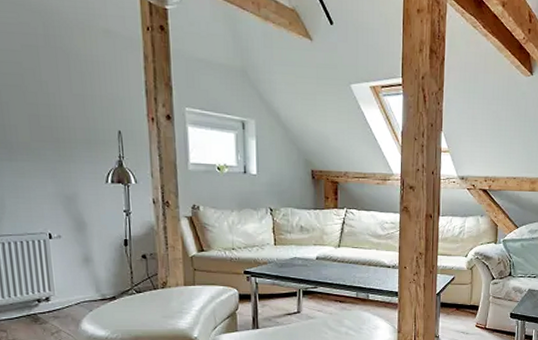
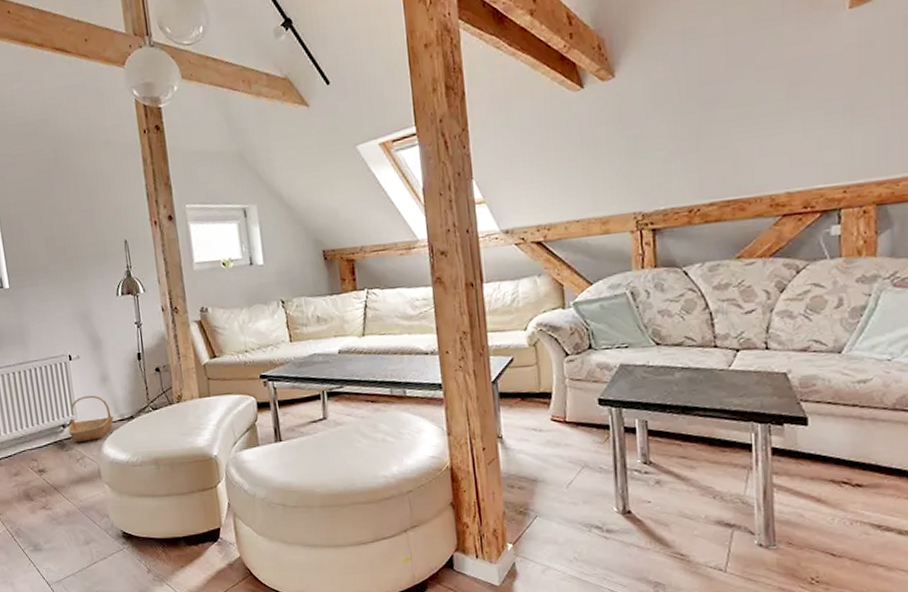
basket: none [43,274,95,317] -> present [68,395,114,443]

